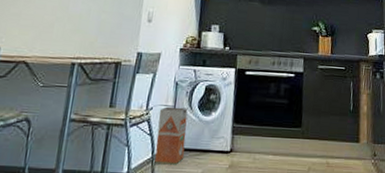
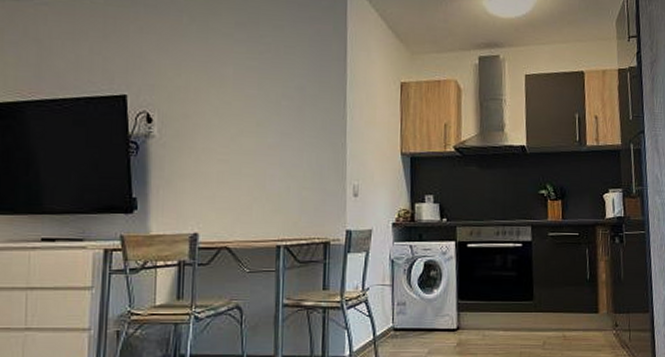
waste bin: present [154,106,188,165] -> none [376,286,408,346]

